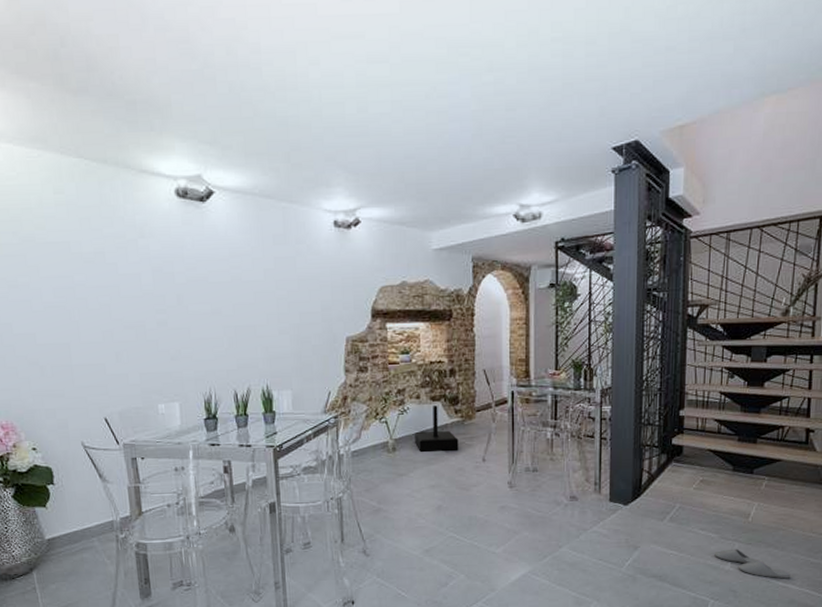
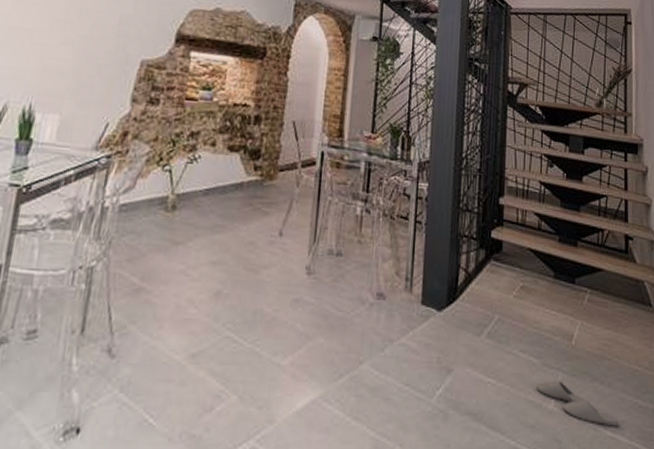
umbrella stand: present [415,405,459,453] -> none [201,157,254,218]

